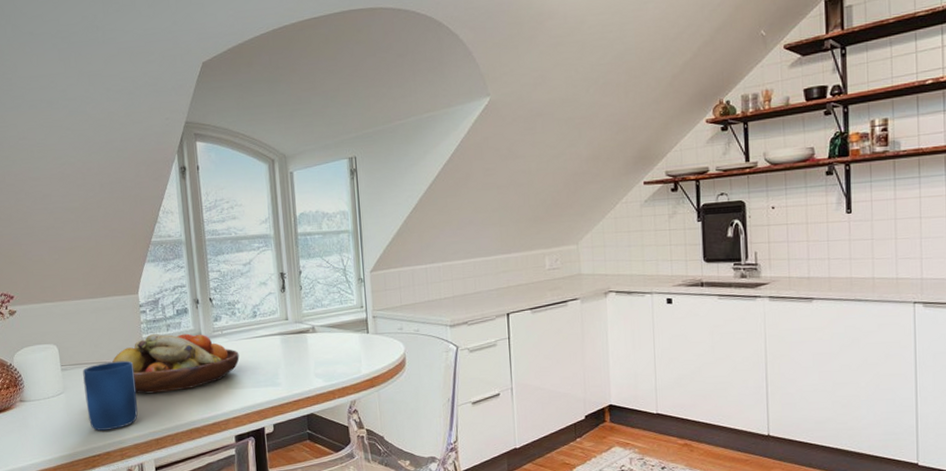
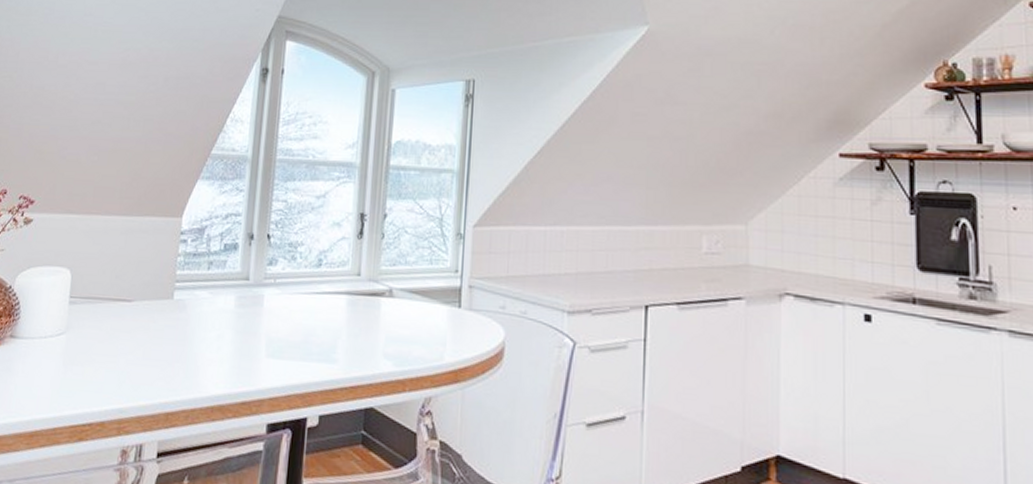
mug: present [82,360,138,431] -> none [88,300,158,392]
fruit bowl: present [112,333,240,394] -> none [133,270,292,351]

